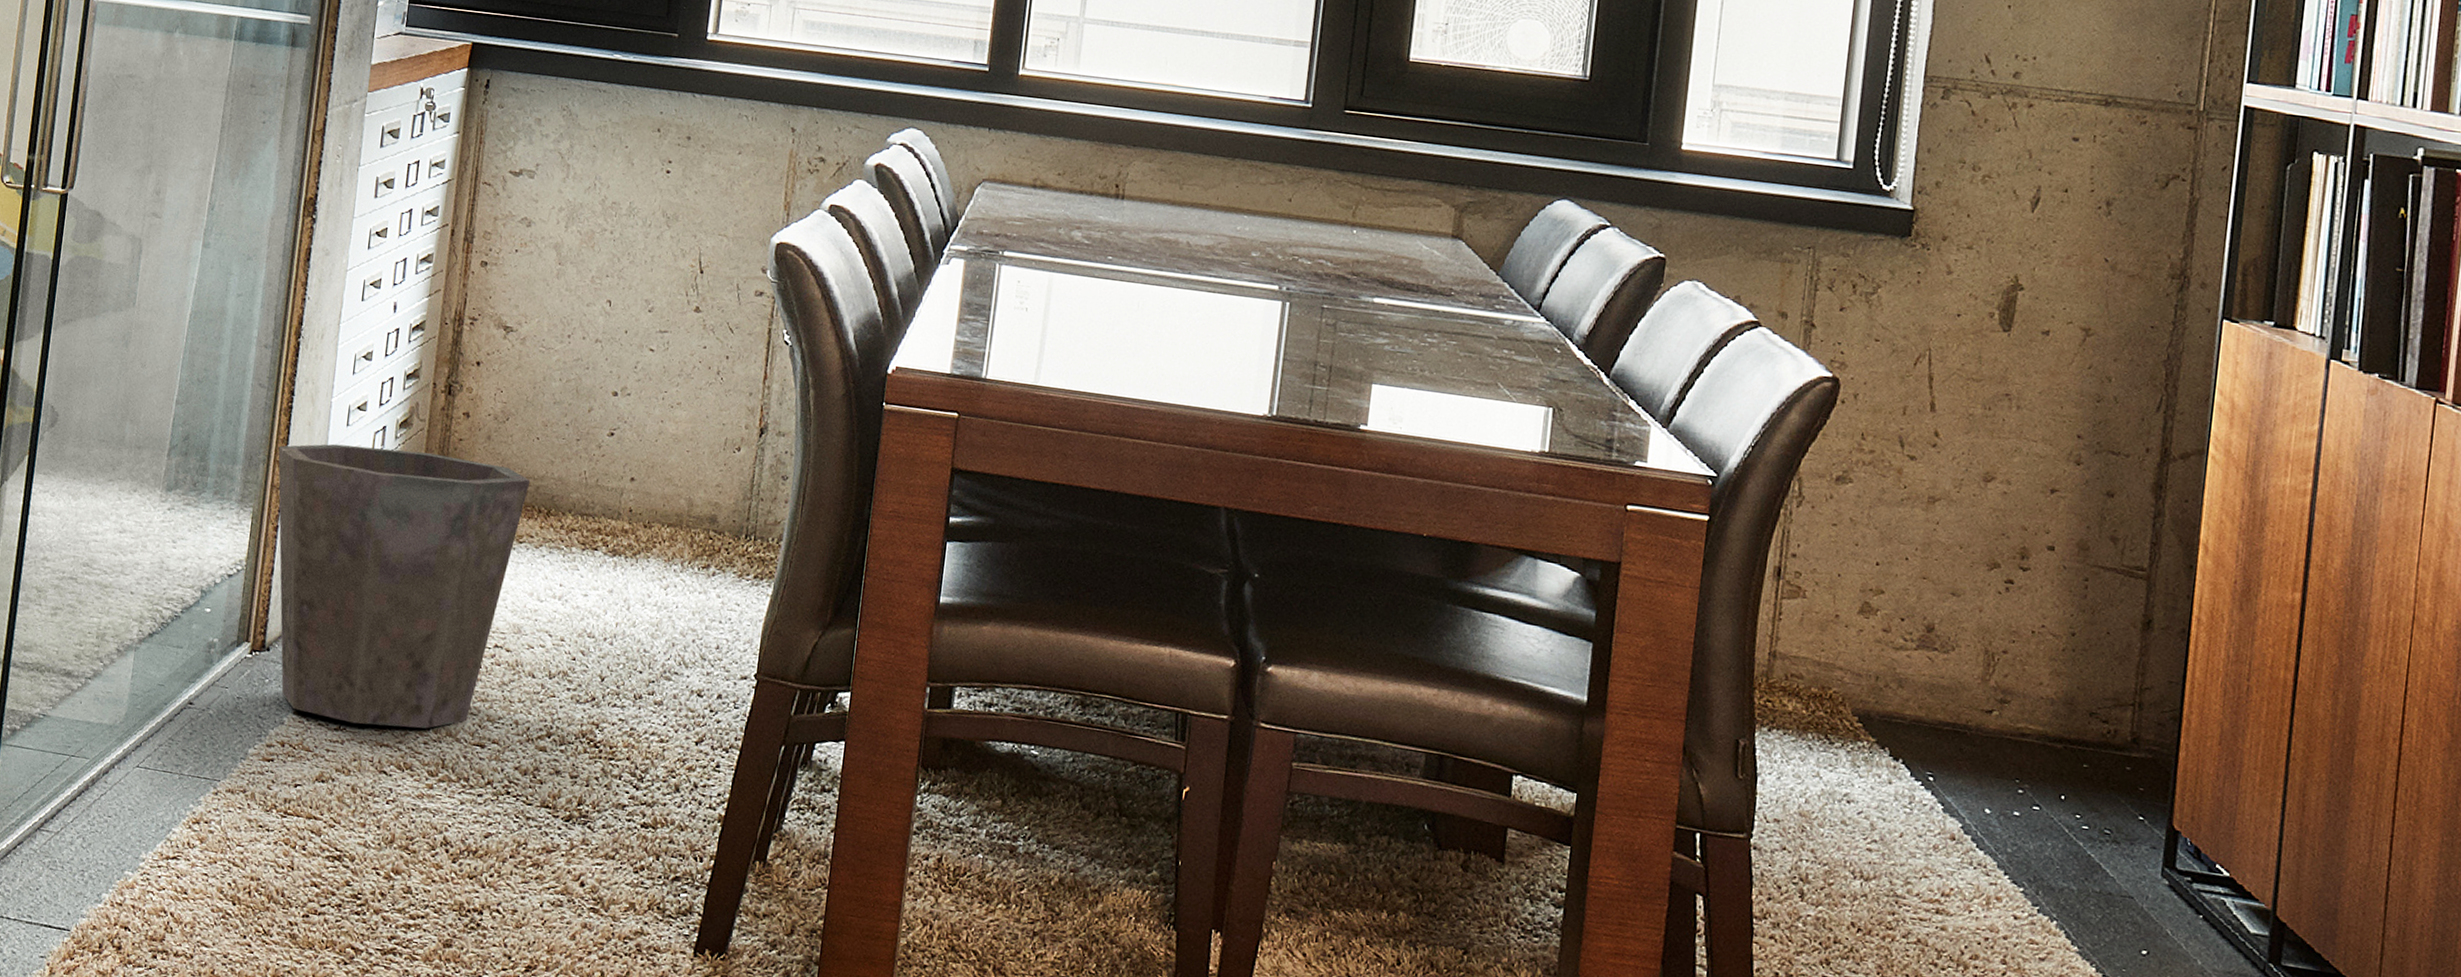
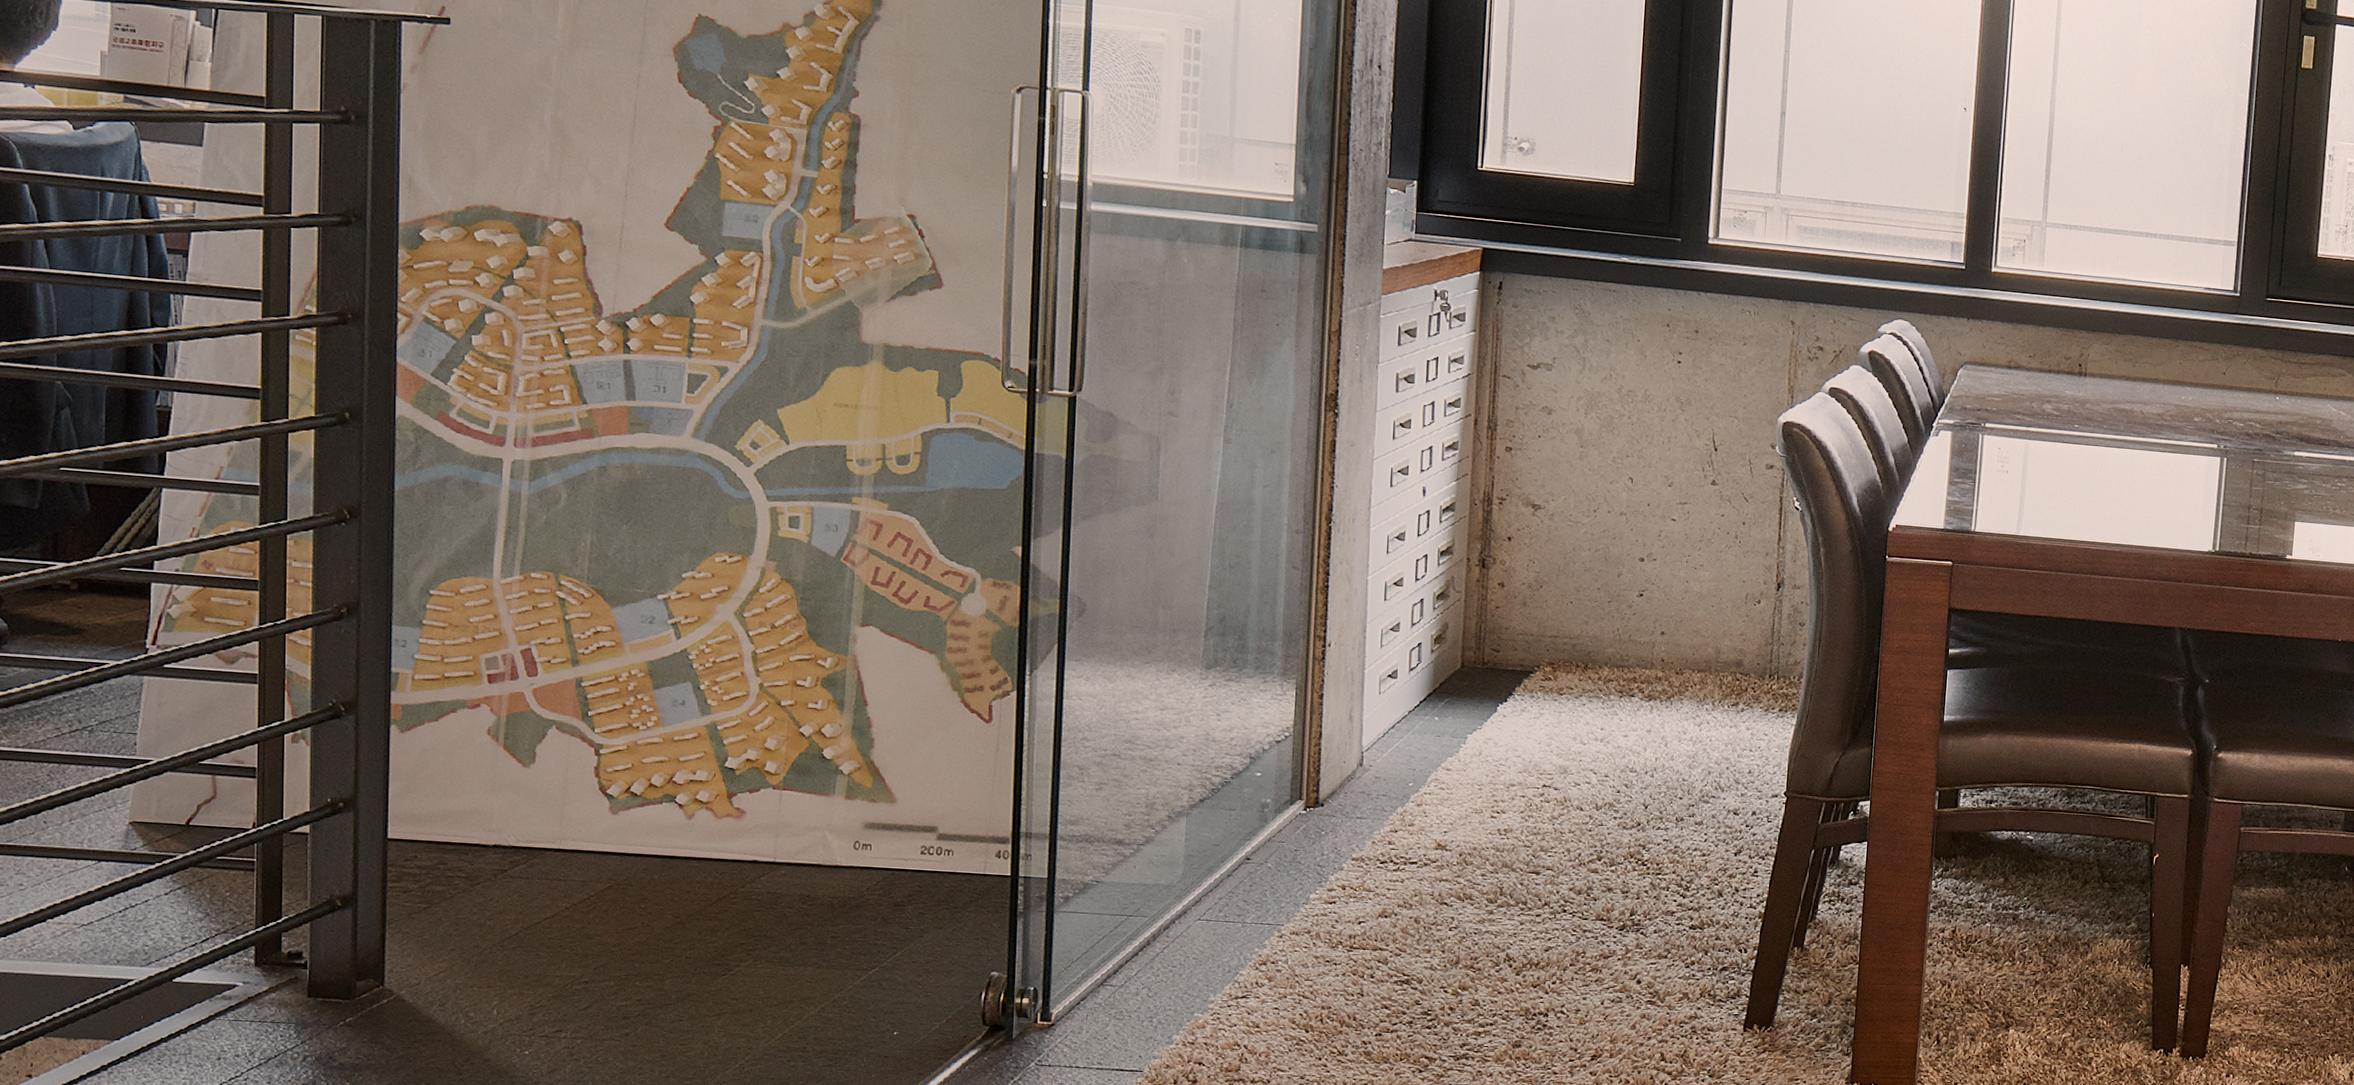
waste bin: present [278,443,531,729] -> none [1317,617,1567,864]

